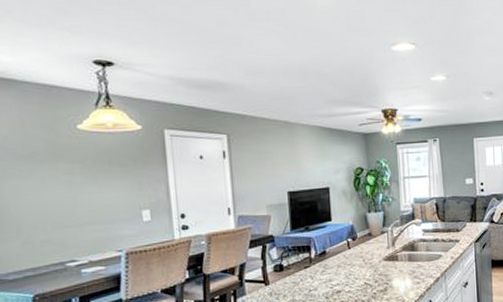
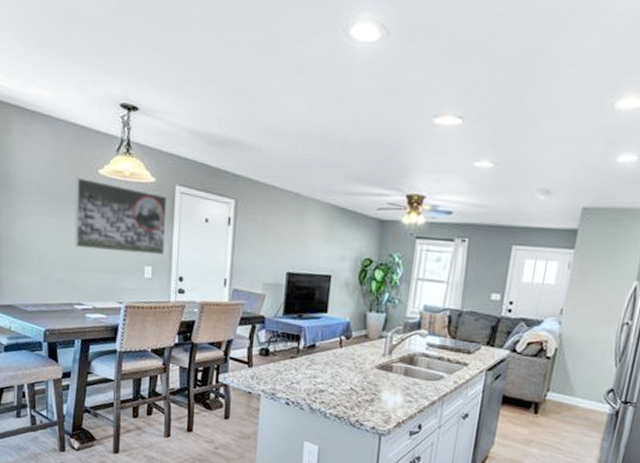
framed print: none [51,135,162,205] -> present [73,178,168,256]

